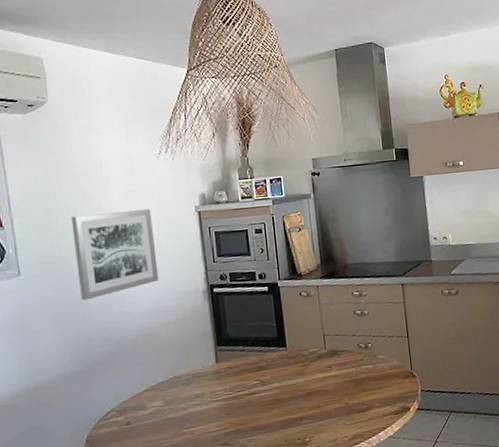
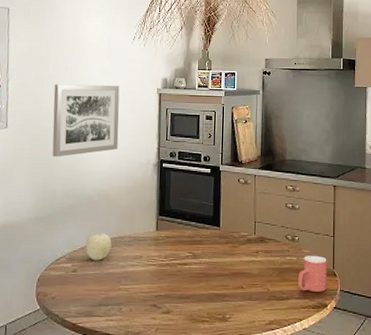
fruit: none [136,375,168,409] -> present [85,233,112,261]
mug: none [376,359,407,399] -> present [297,256,327,292]

